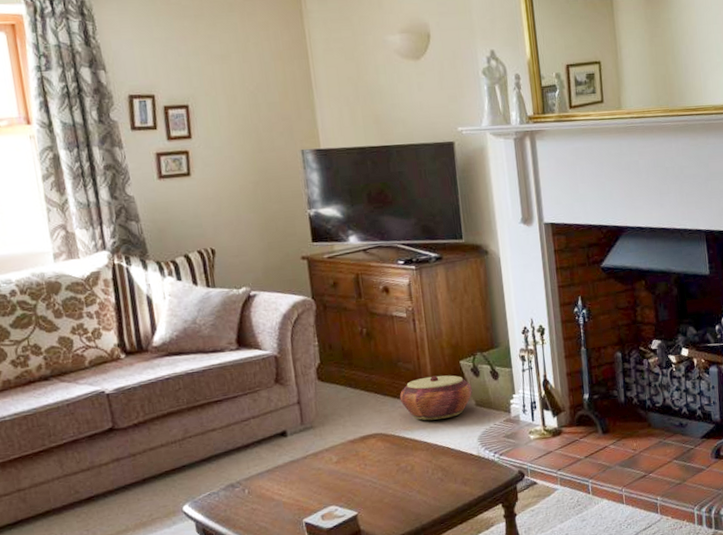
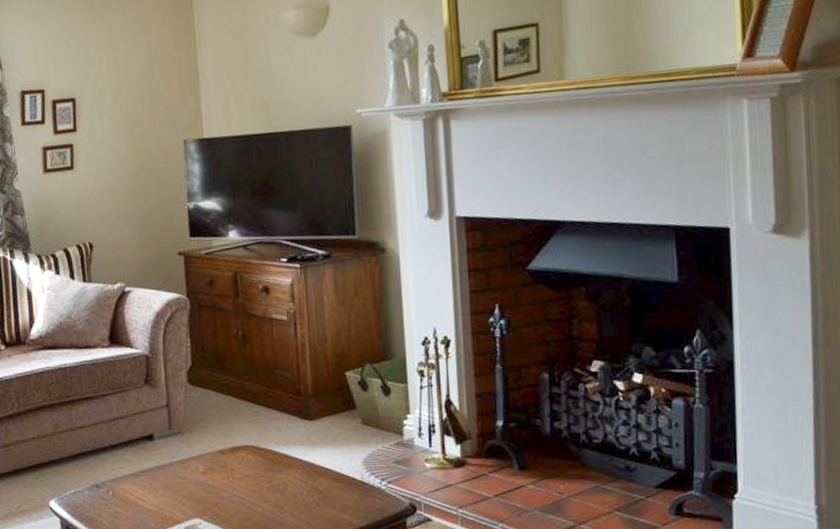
woven basket: present [399,375,472,421] -> none [275,386,359,436]

